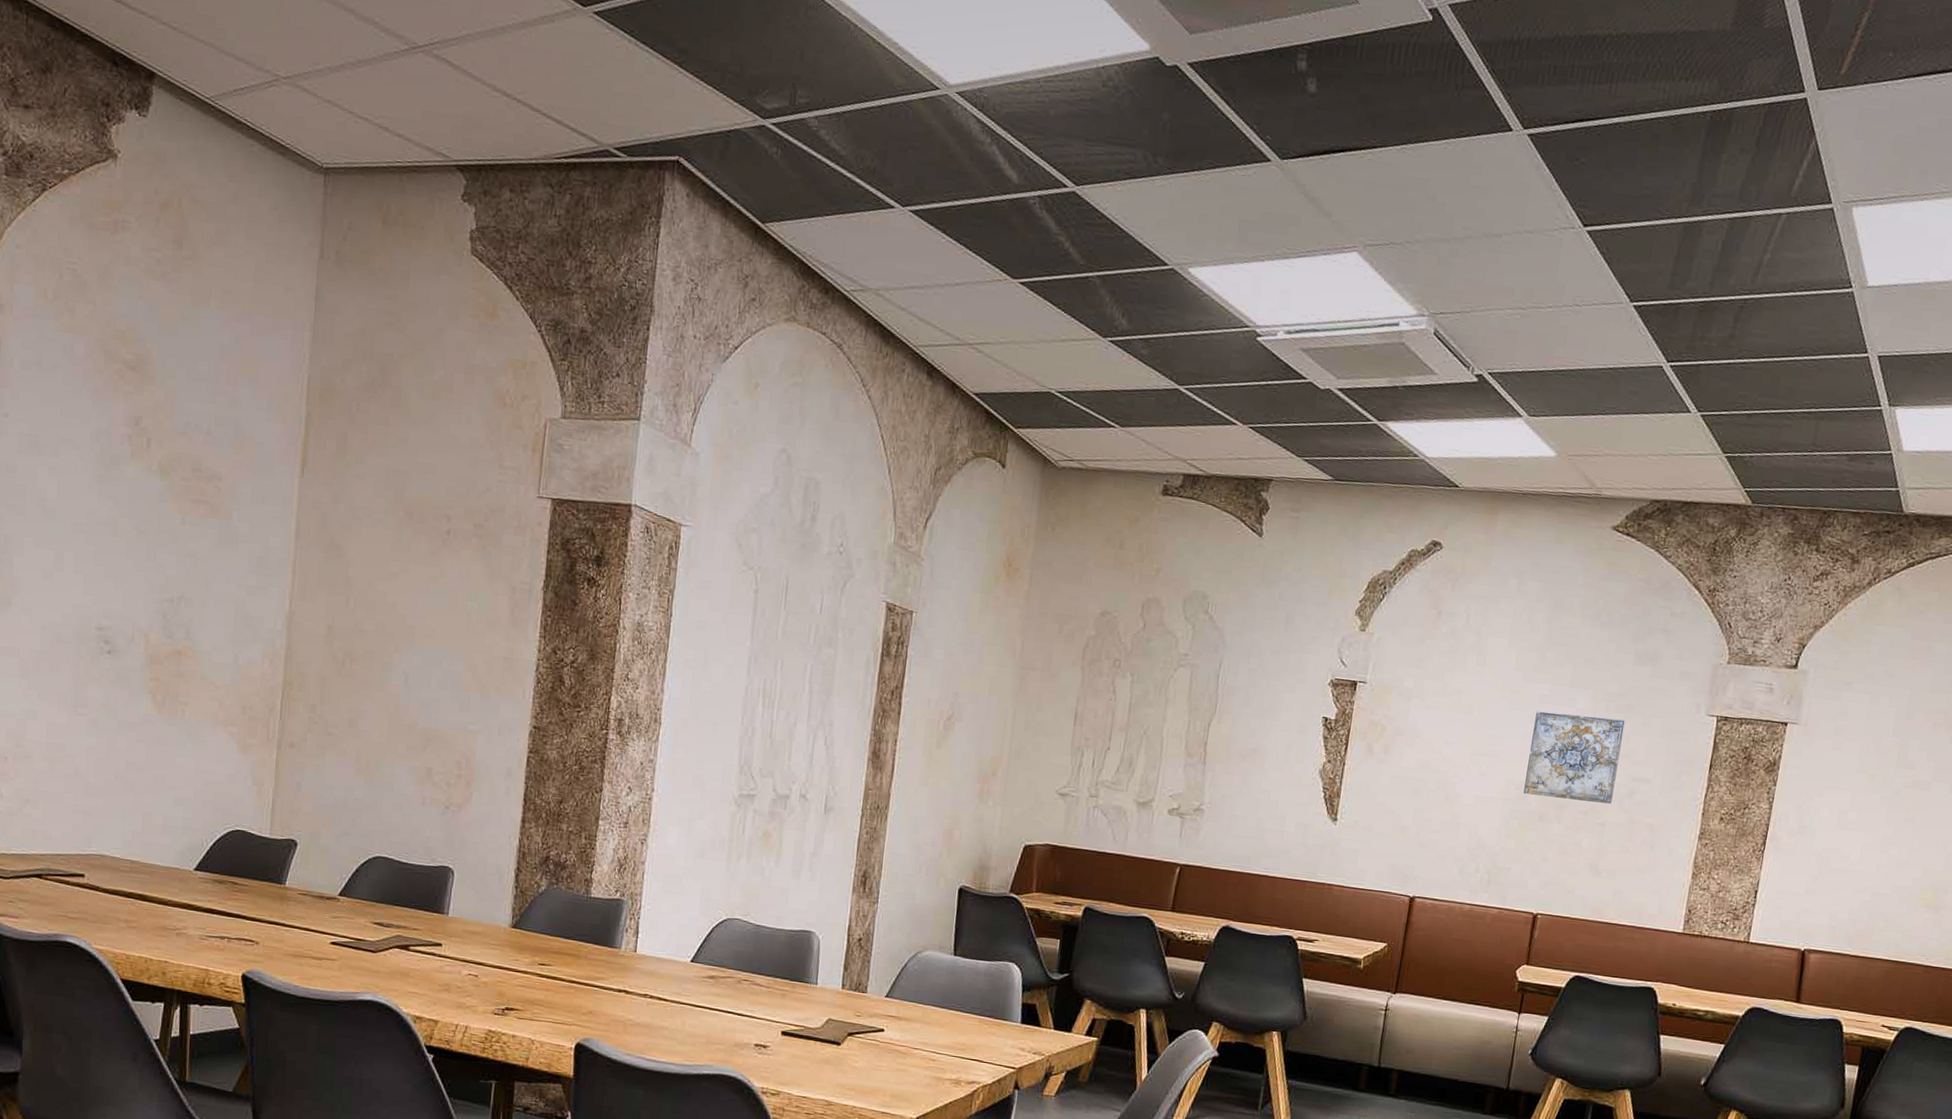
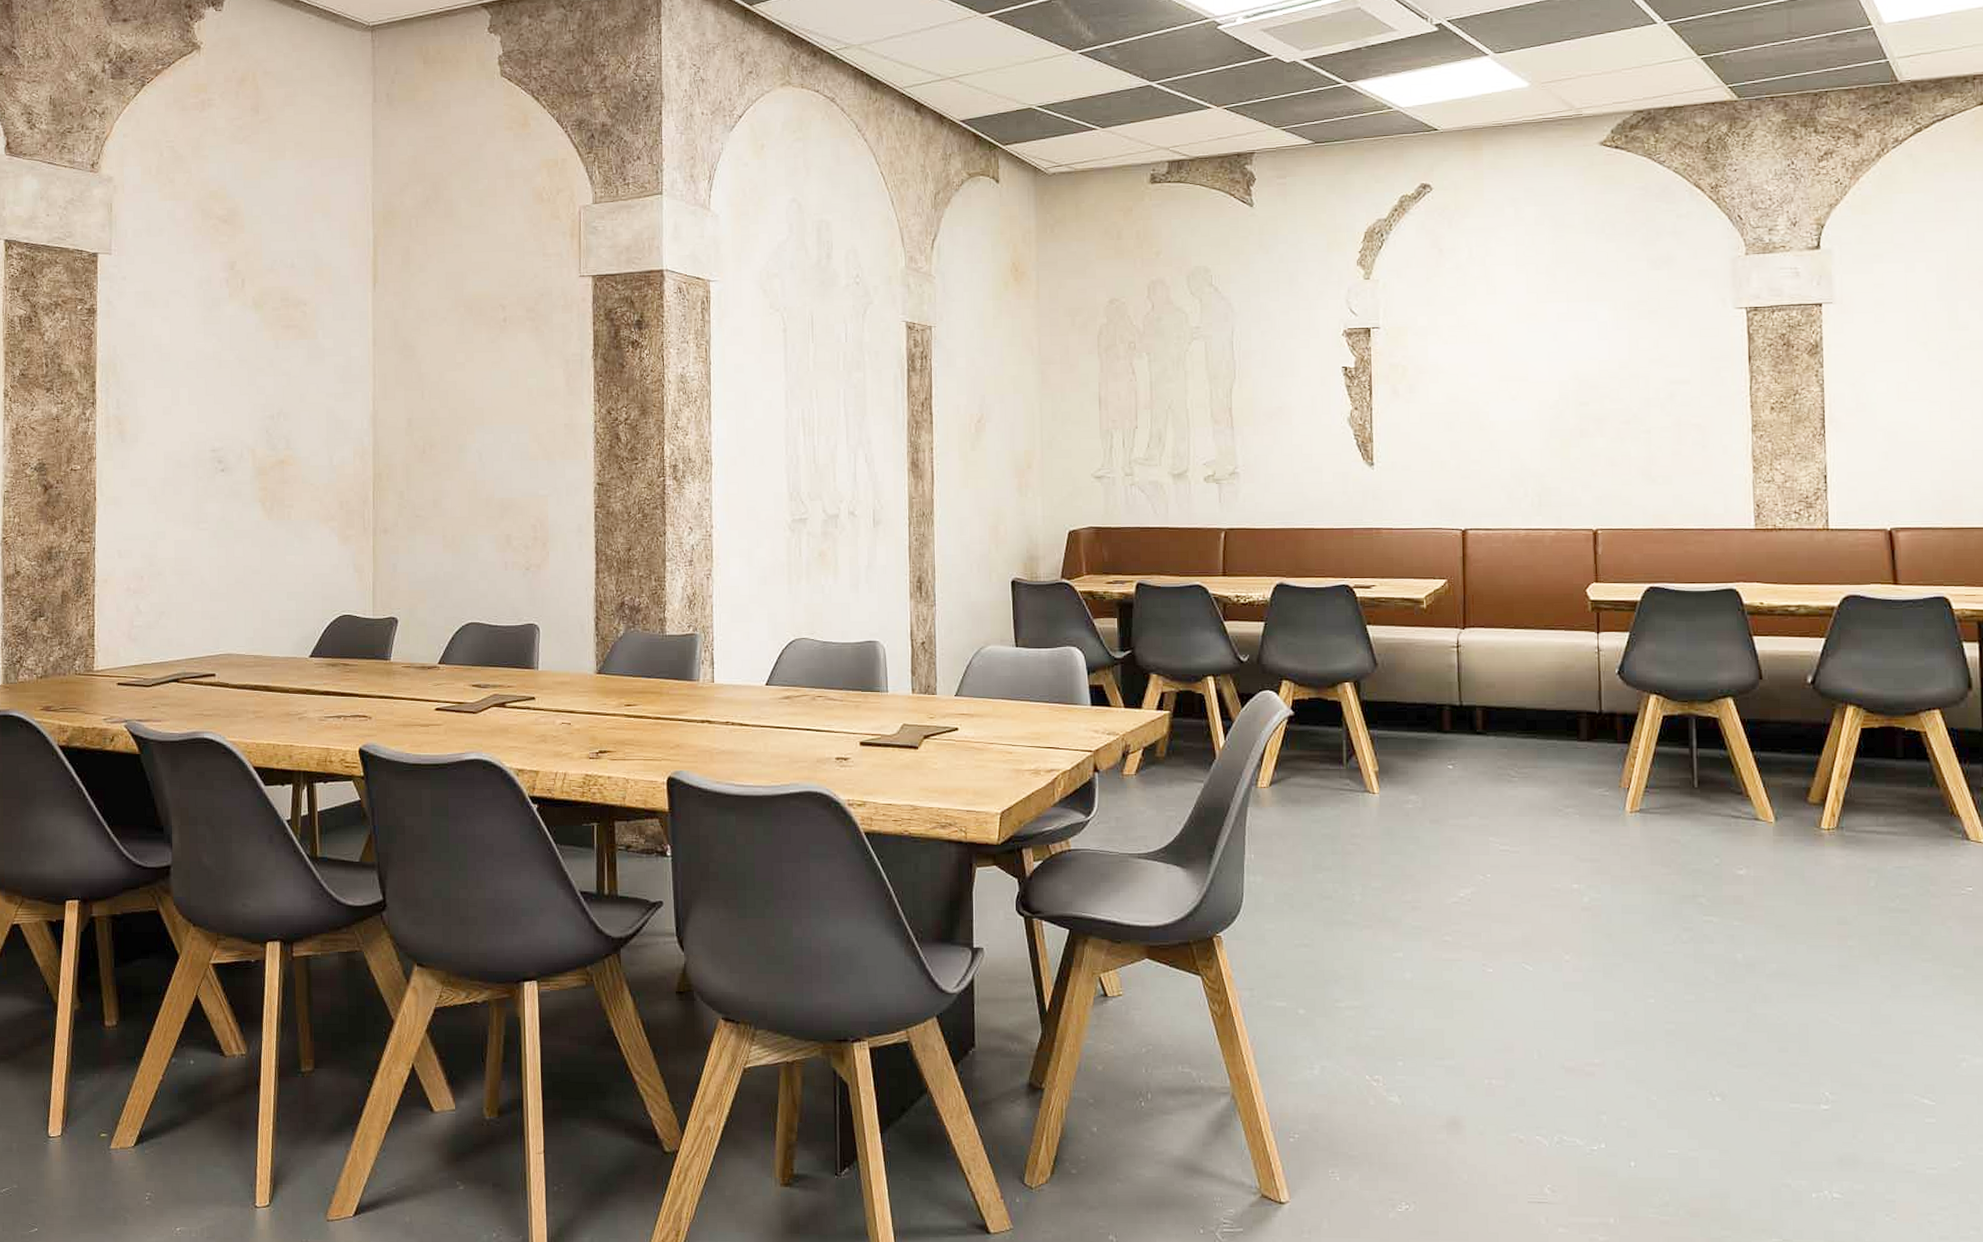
wall art: present [1523,711,1625,804] -> none [1557,326,1653,413]

